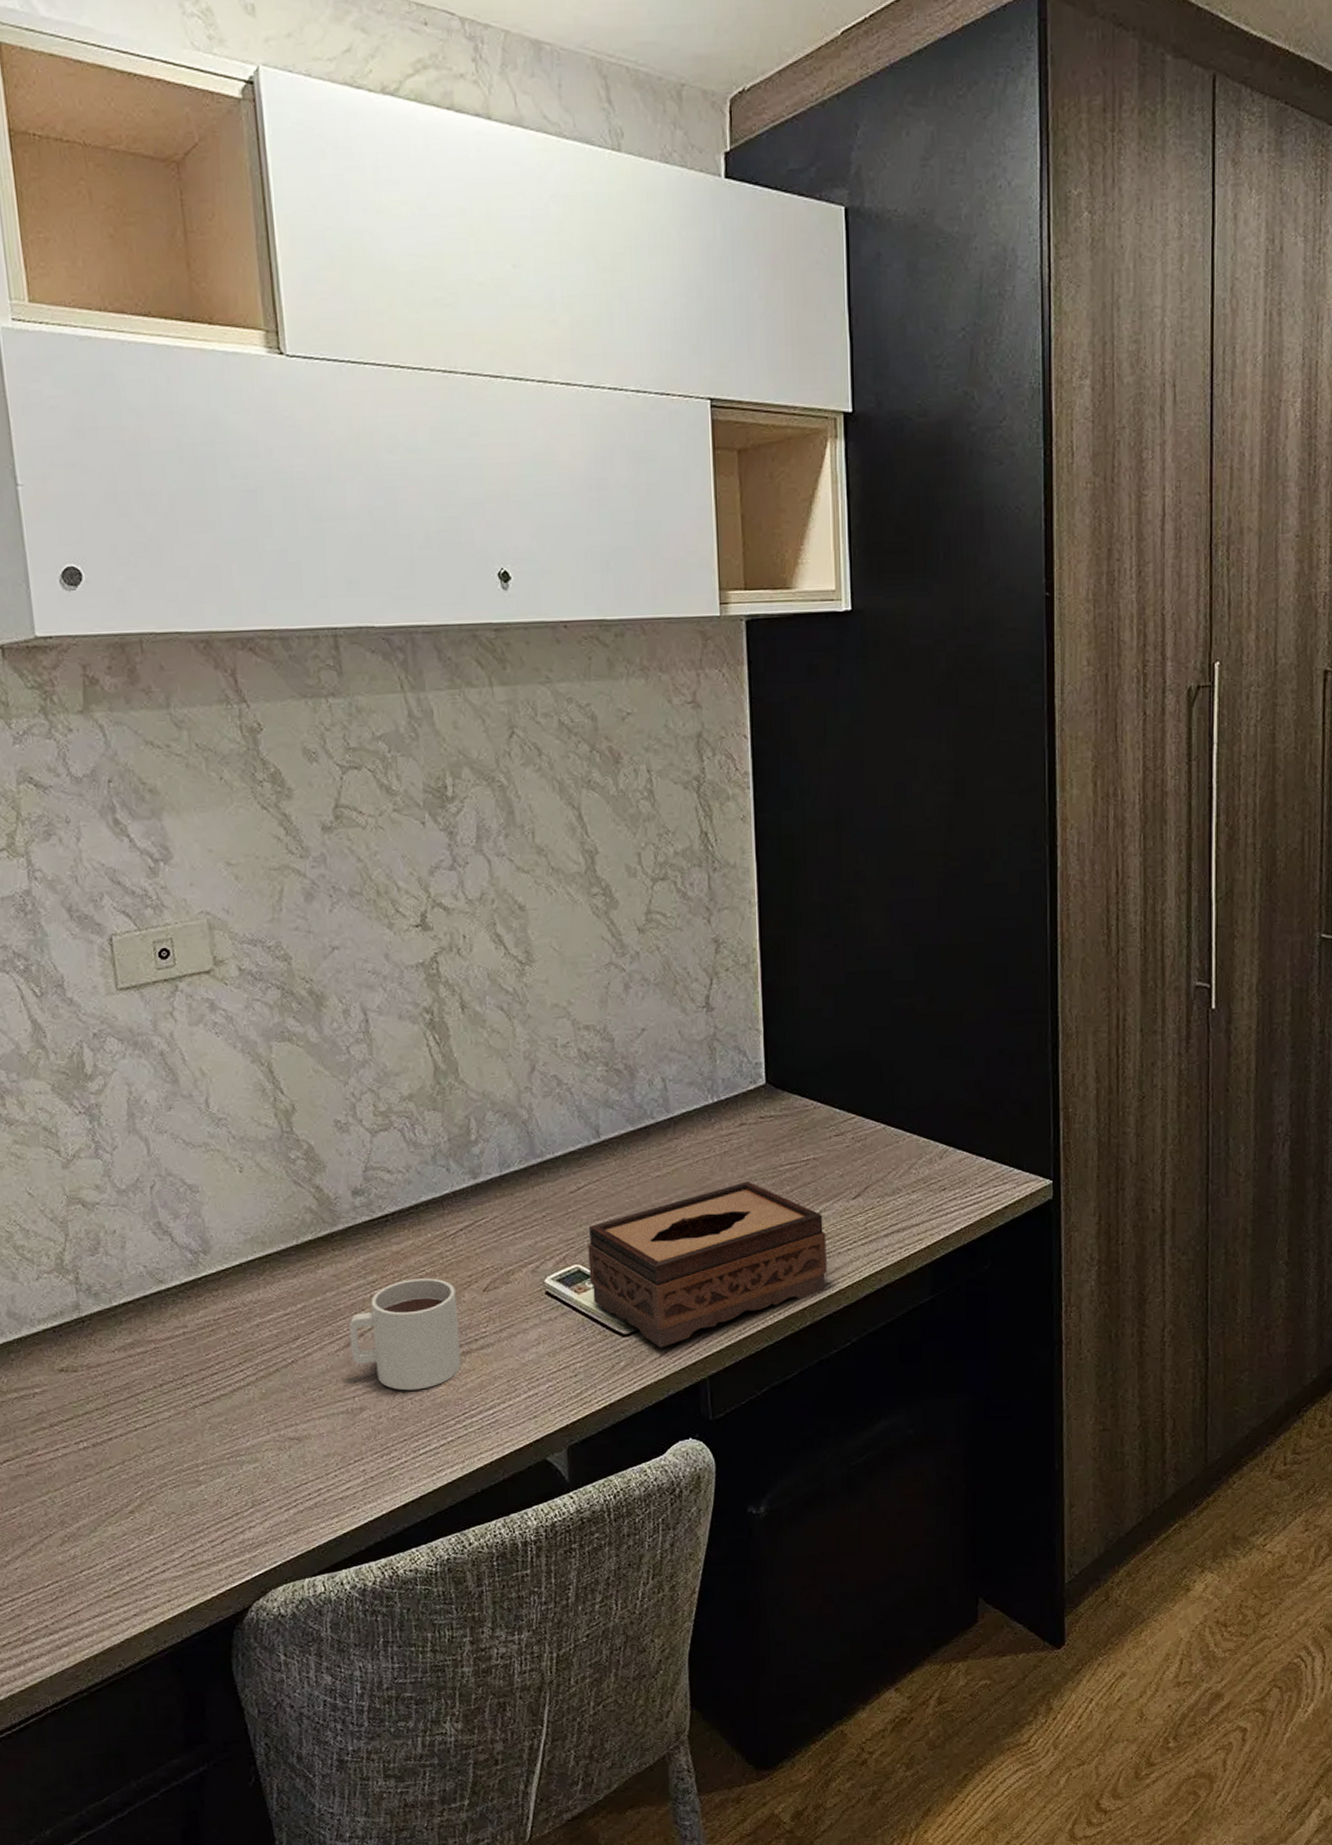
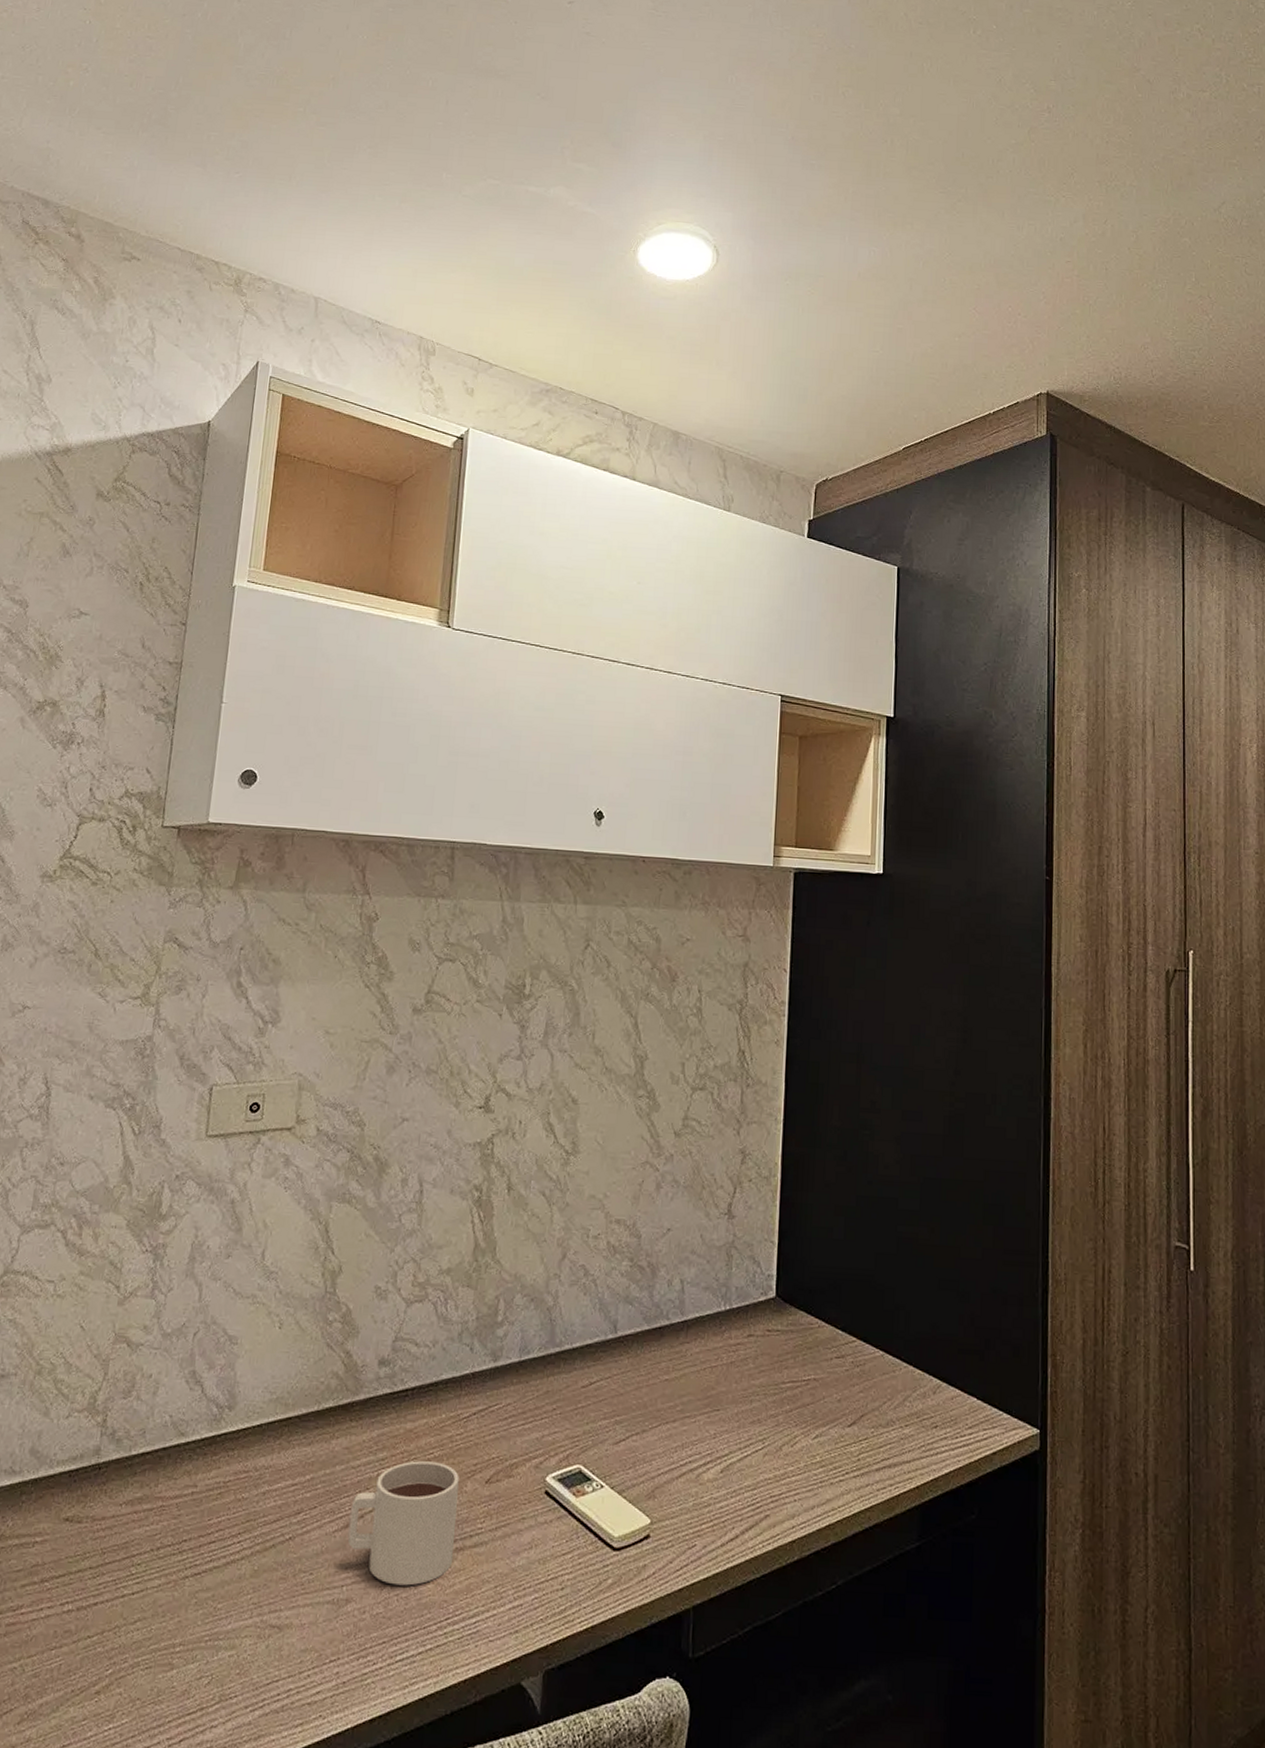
tissue box: present [587,1181,827,1348] -> none [589,1395,820,1568]

